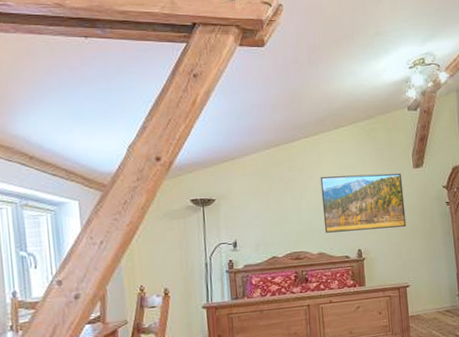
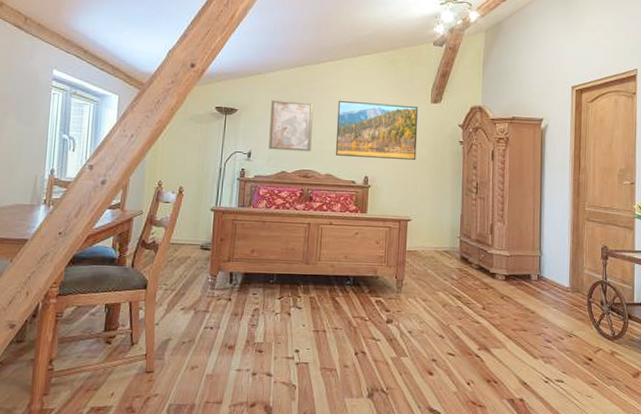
wall art: none [250,183,300,236] -> present [268,99,314,152]

